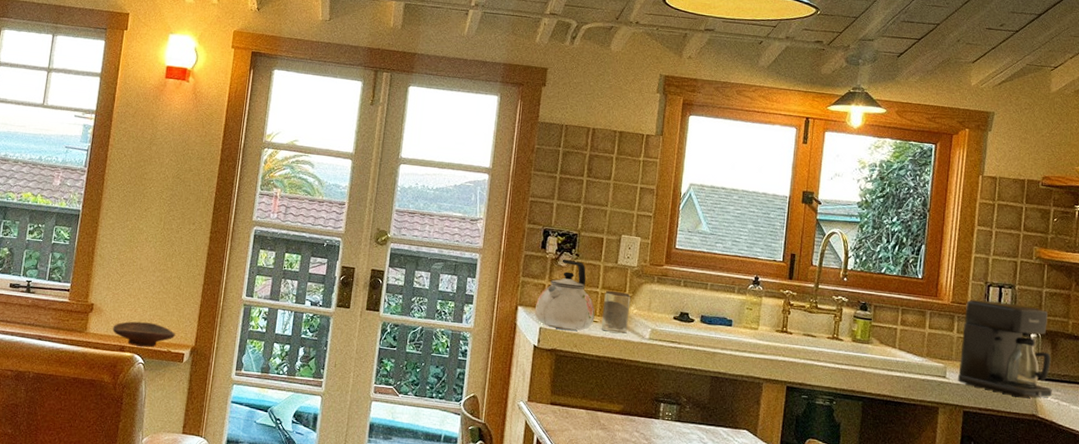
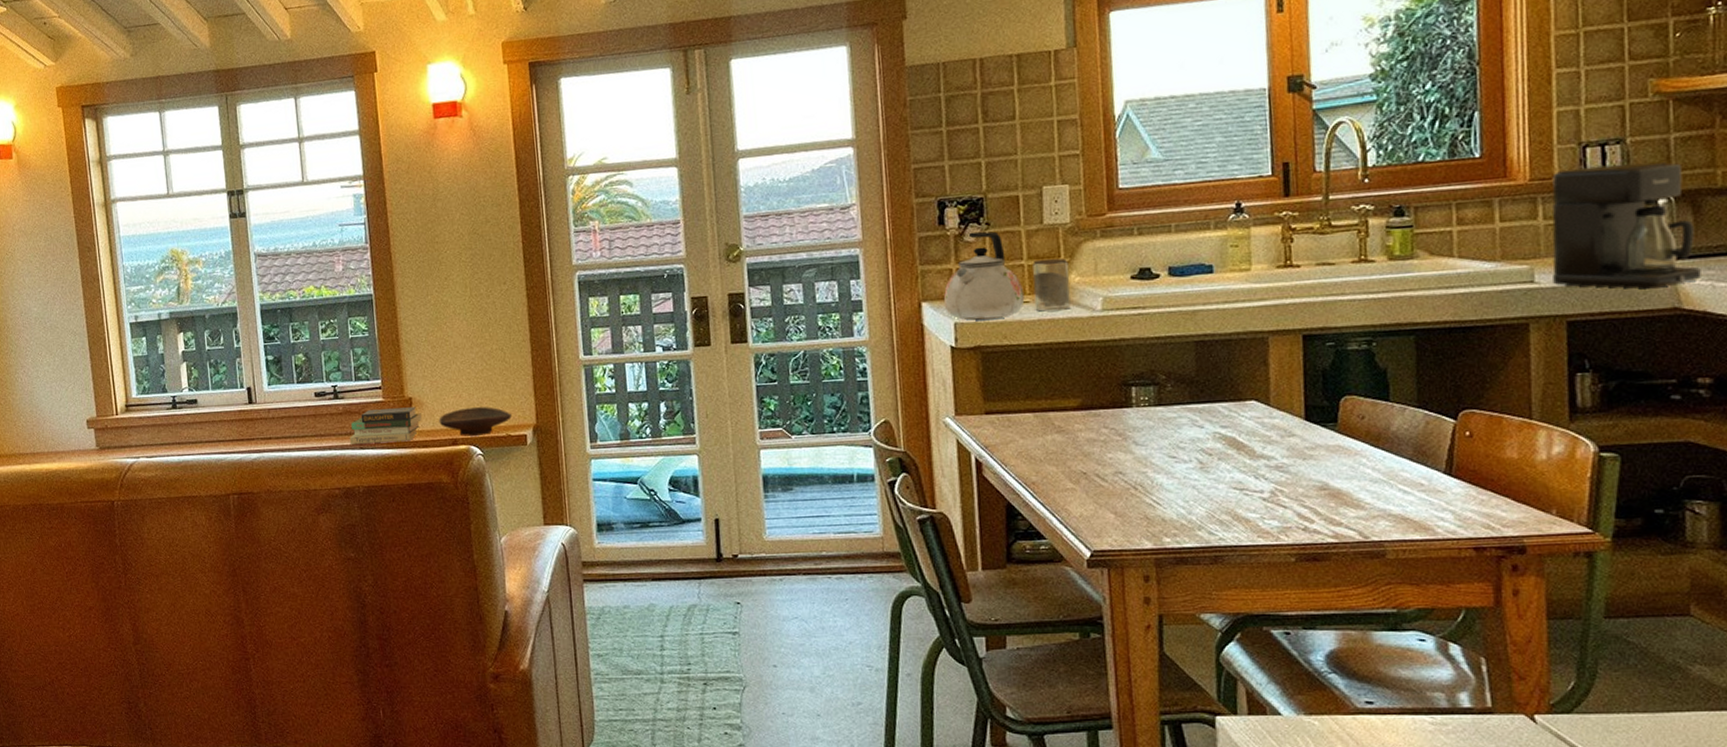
books: none [30,307,99,340] -> present [349,407,422,444]

